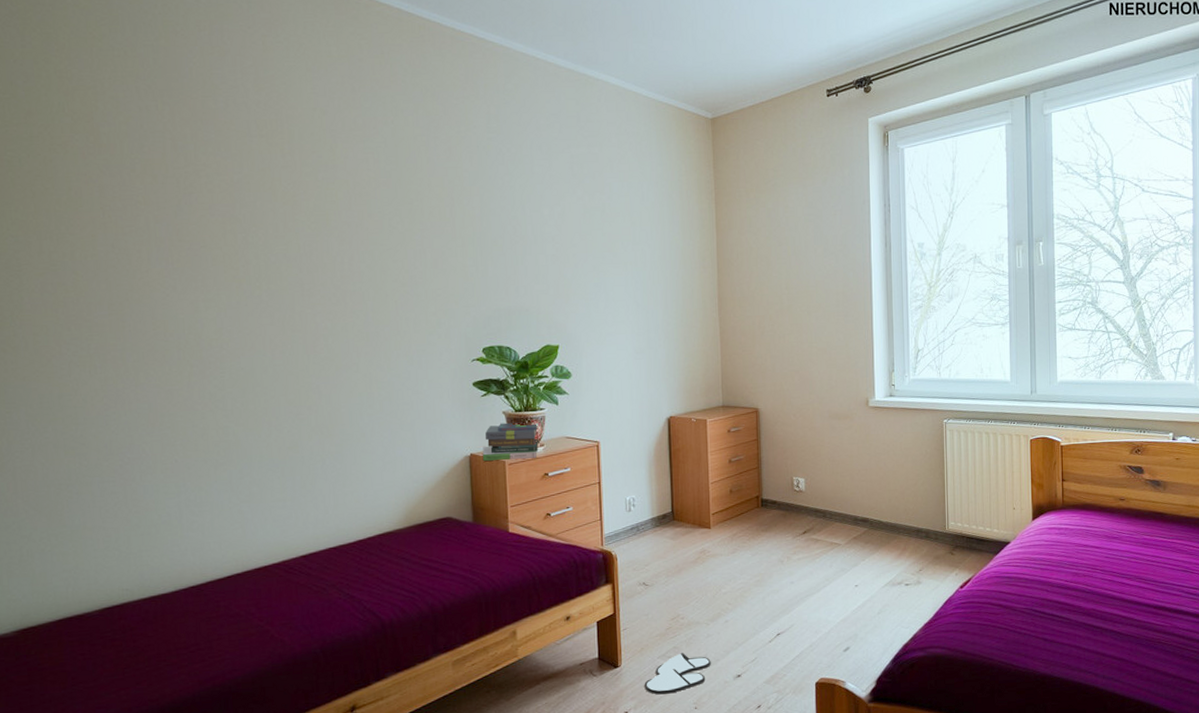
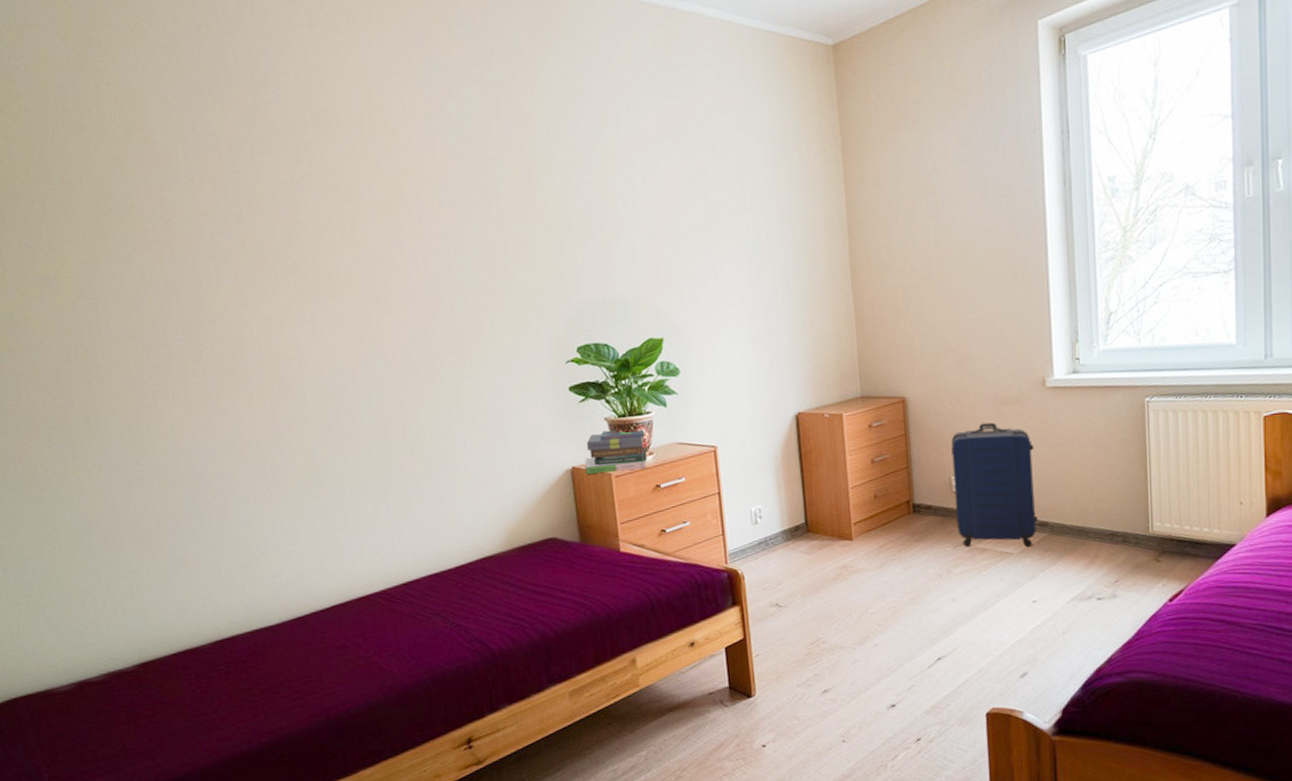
slippers: present [644,653,711,695] -> none [783,681,860,727]
suitcase: none [794,433,861,539] -> present [951,422,1038,547]

